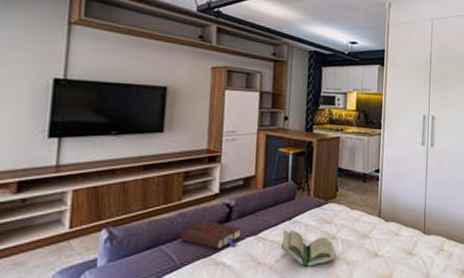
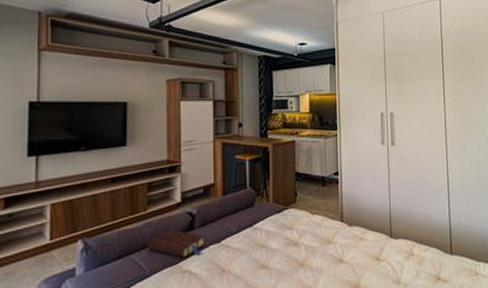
book: present [280,230,335,267] -> none [243,237,299,274]

